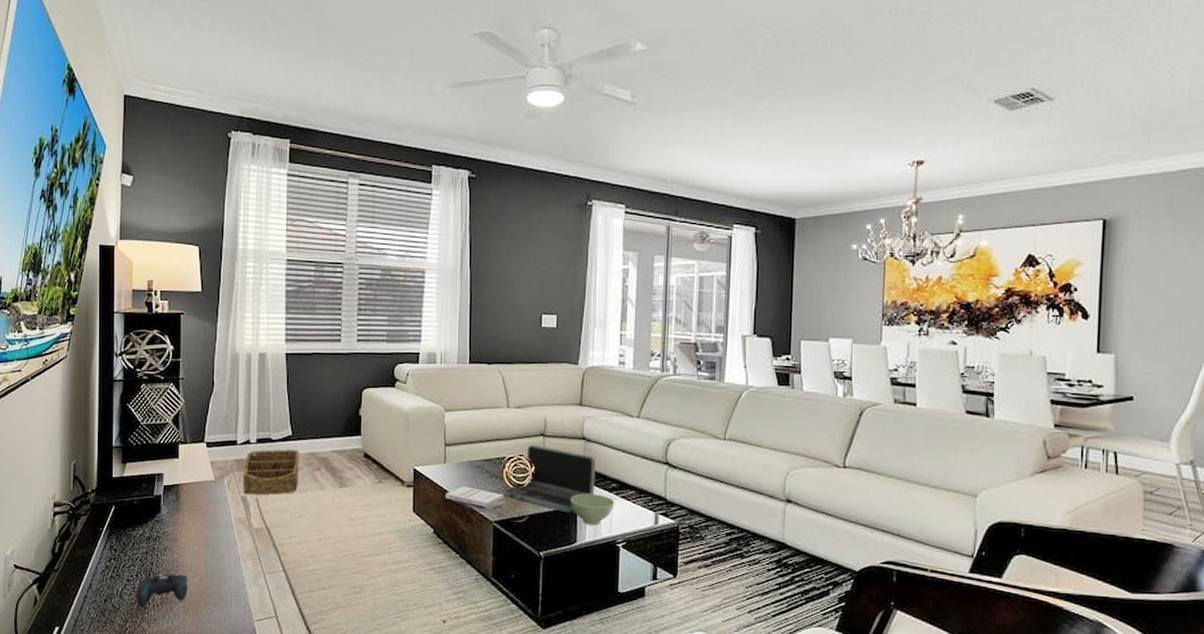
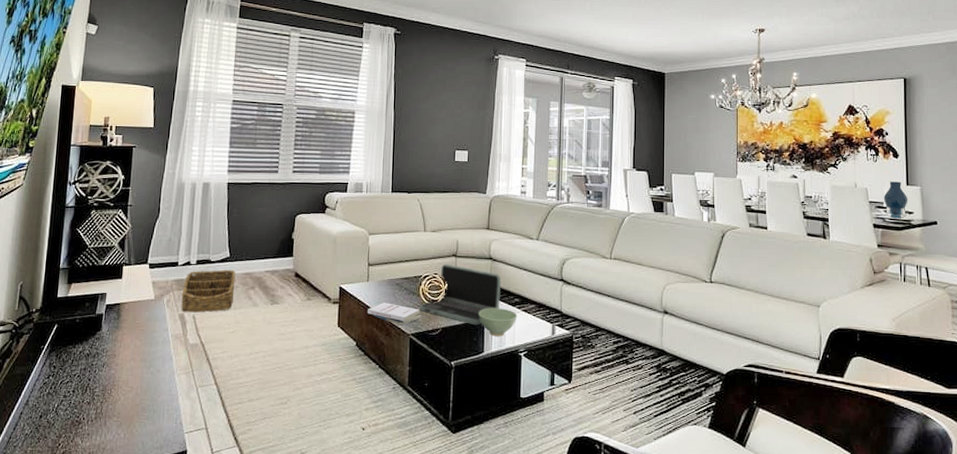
control: present [136,574,188,606] -> none [71,389,123,421]
vase: none [1065,348,1098,393] -> present [883,181,908,218]

